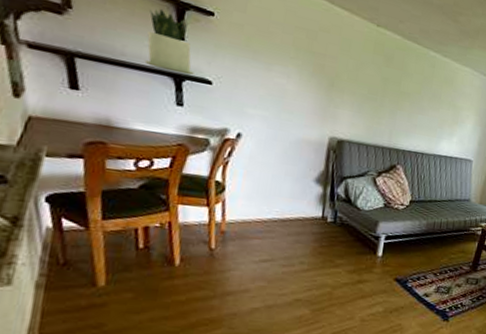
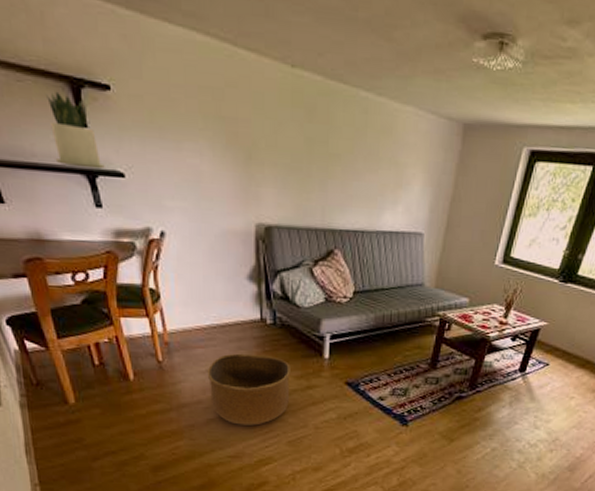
basket: none [258,246,345,316] -> present [207,353,291,426]

